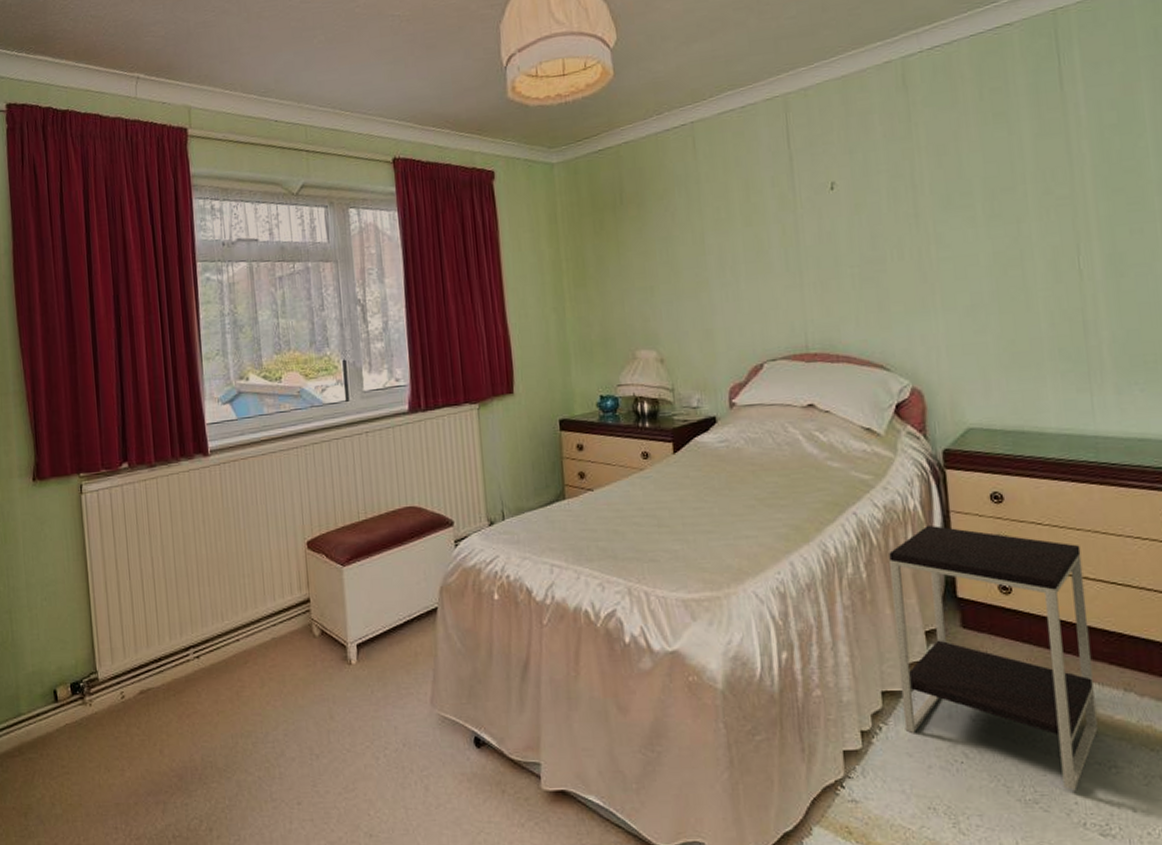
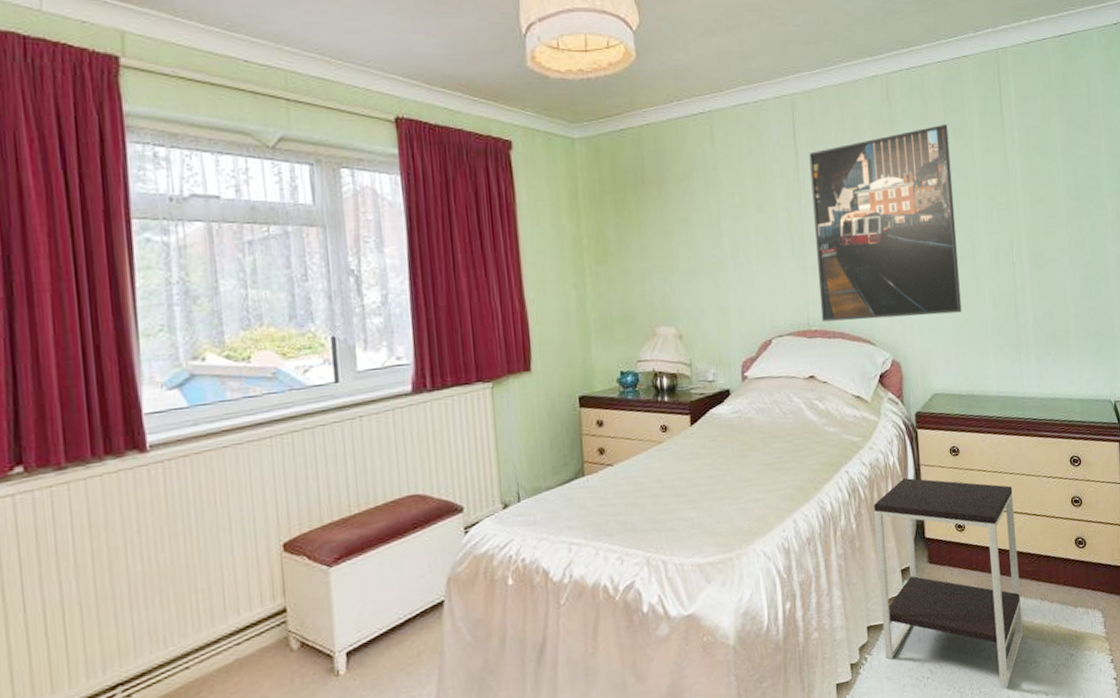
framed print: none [806,107,1006,344] -> present [809,123,962,322]

